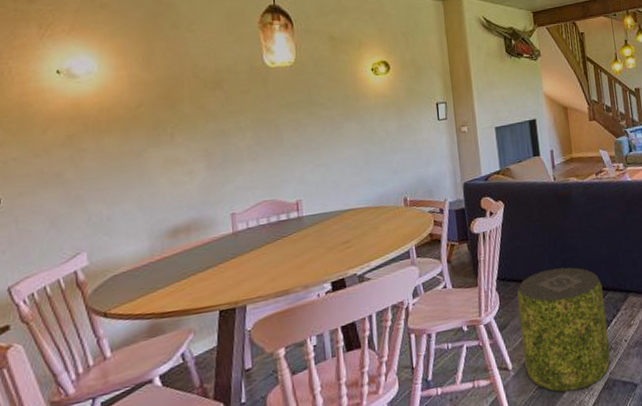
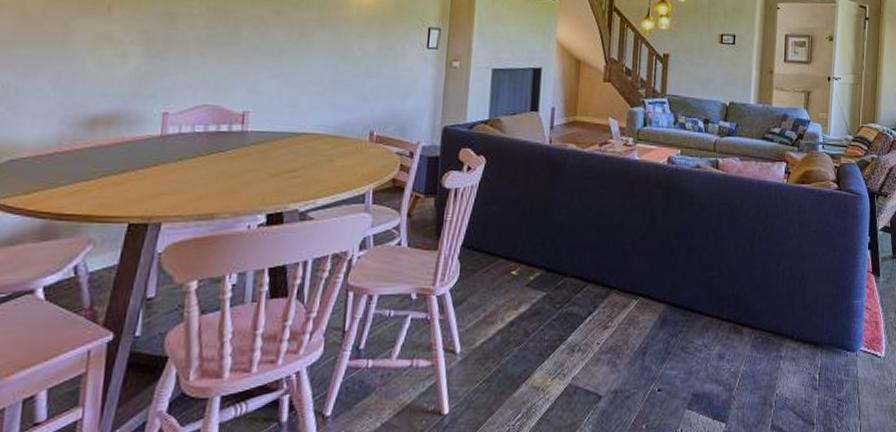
pouf: present [517,267,611,392] -> none [475,245,583,391]

